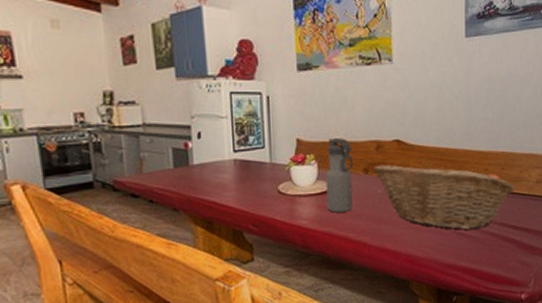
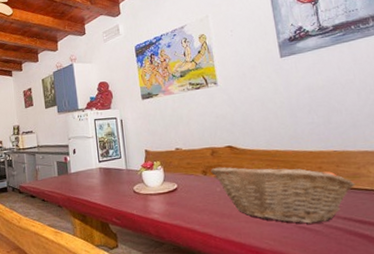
water bottle: present [326,138,353,213] -> none [170,147,196,208]

